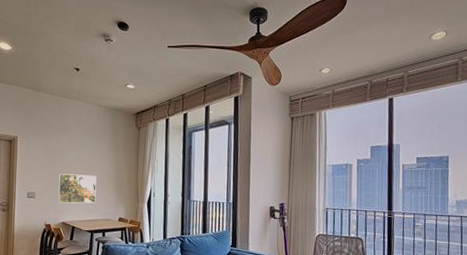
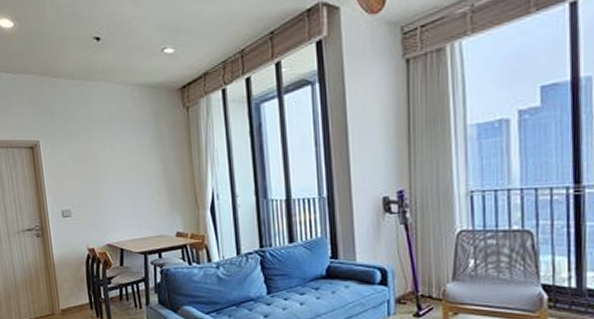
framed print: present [58,173,97,204] -> none [95,179,145,221]

